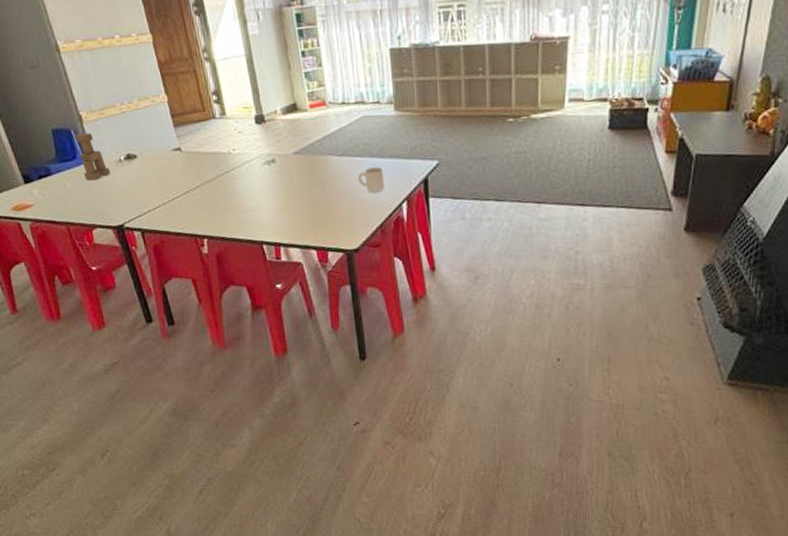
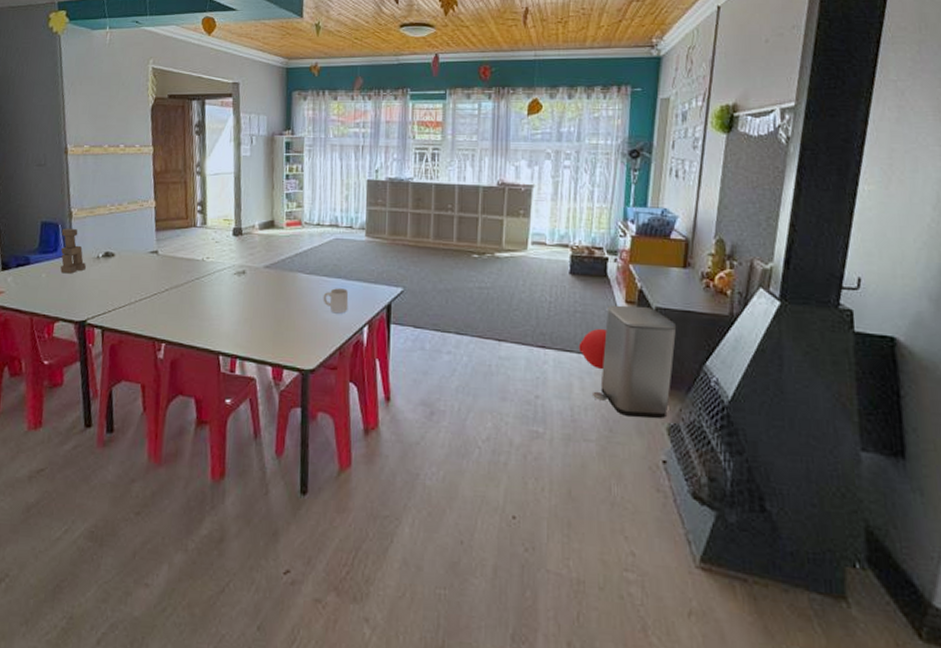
ball: none [618,180,646,220] -> present [578,328,607,369]
pedal bin: none [632,154,717,262] -> present [593,305,677,418]

